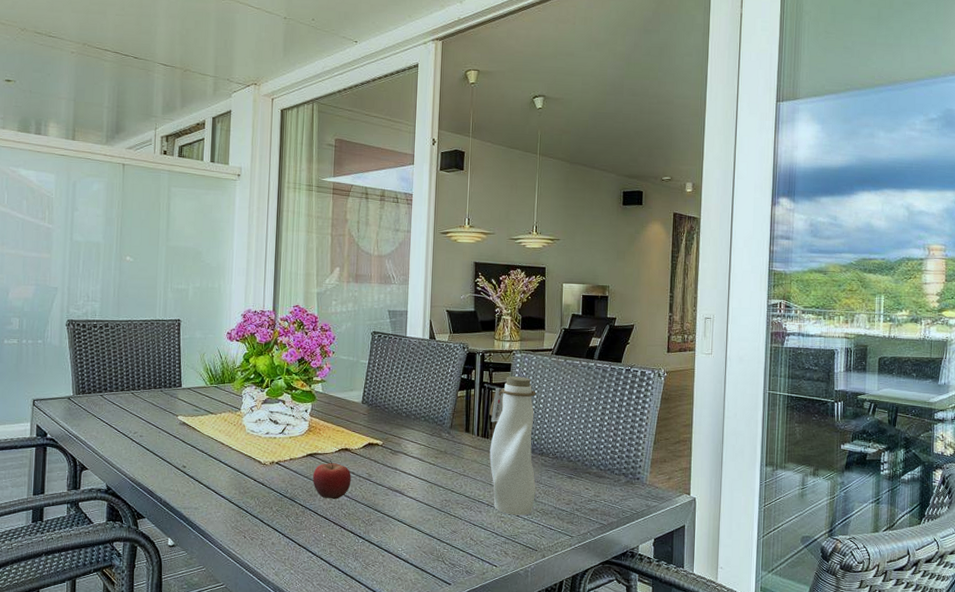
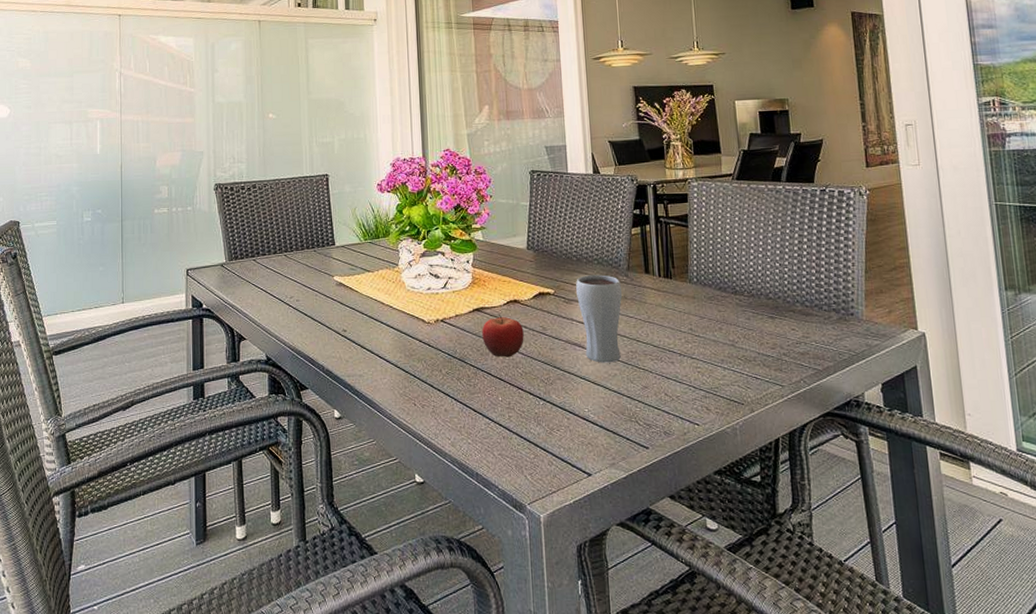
drinking glass: none [402,430,444,509] -> present [576,274,623,363]
water bottle: present [489,376,536,516] -> none [669,207,734,365]

